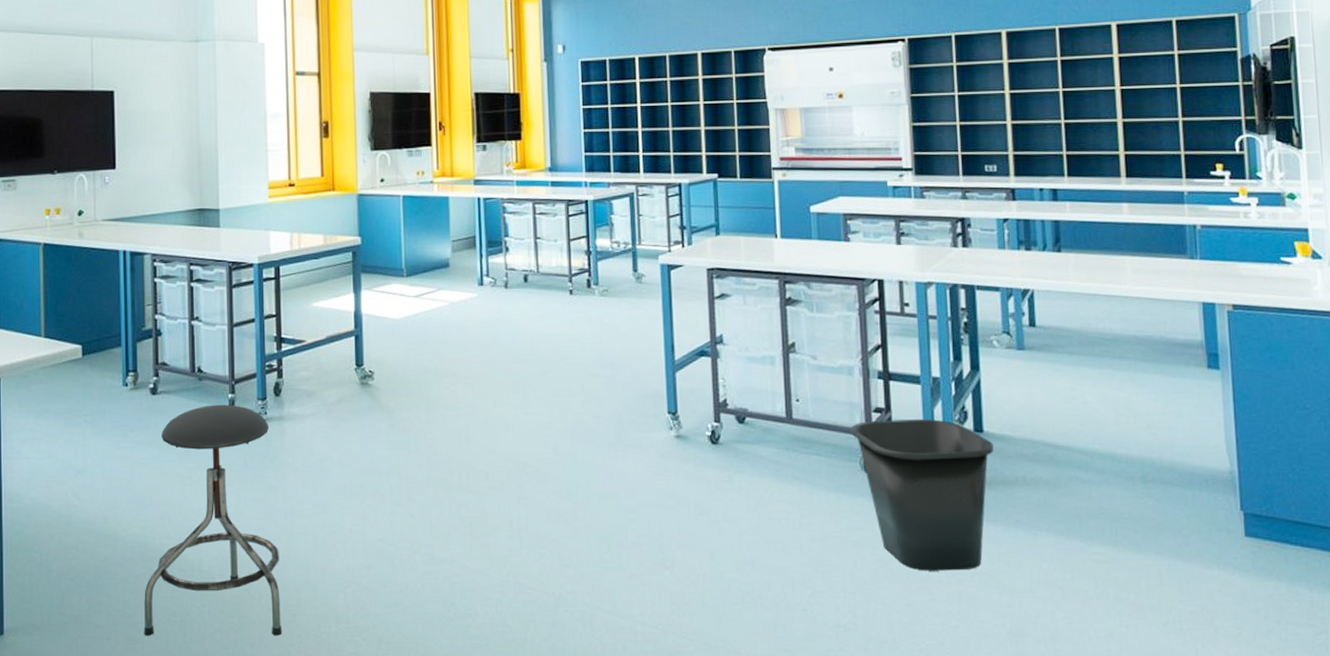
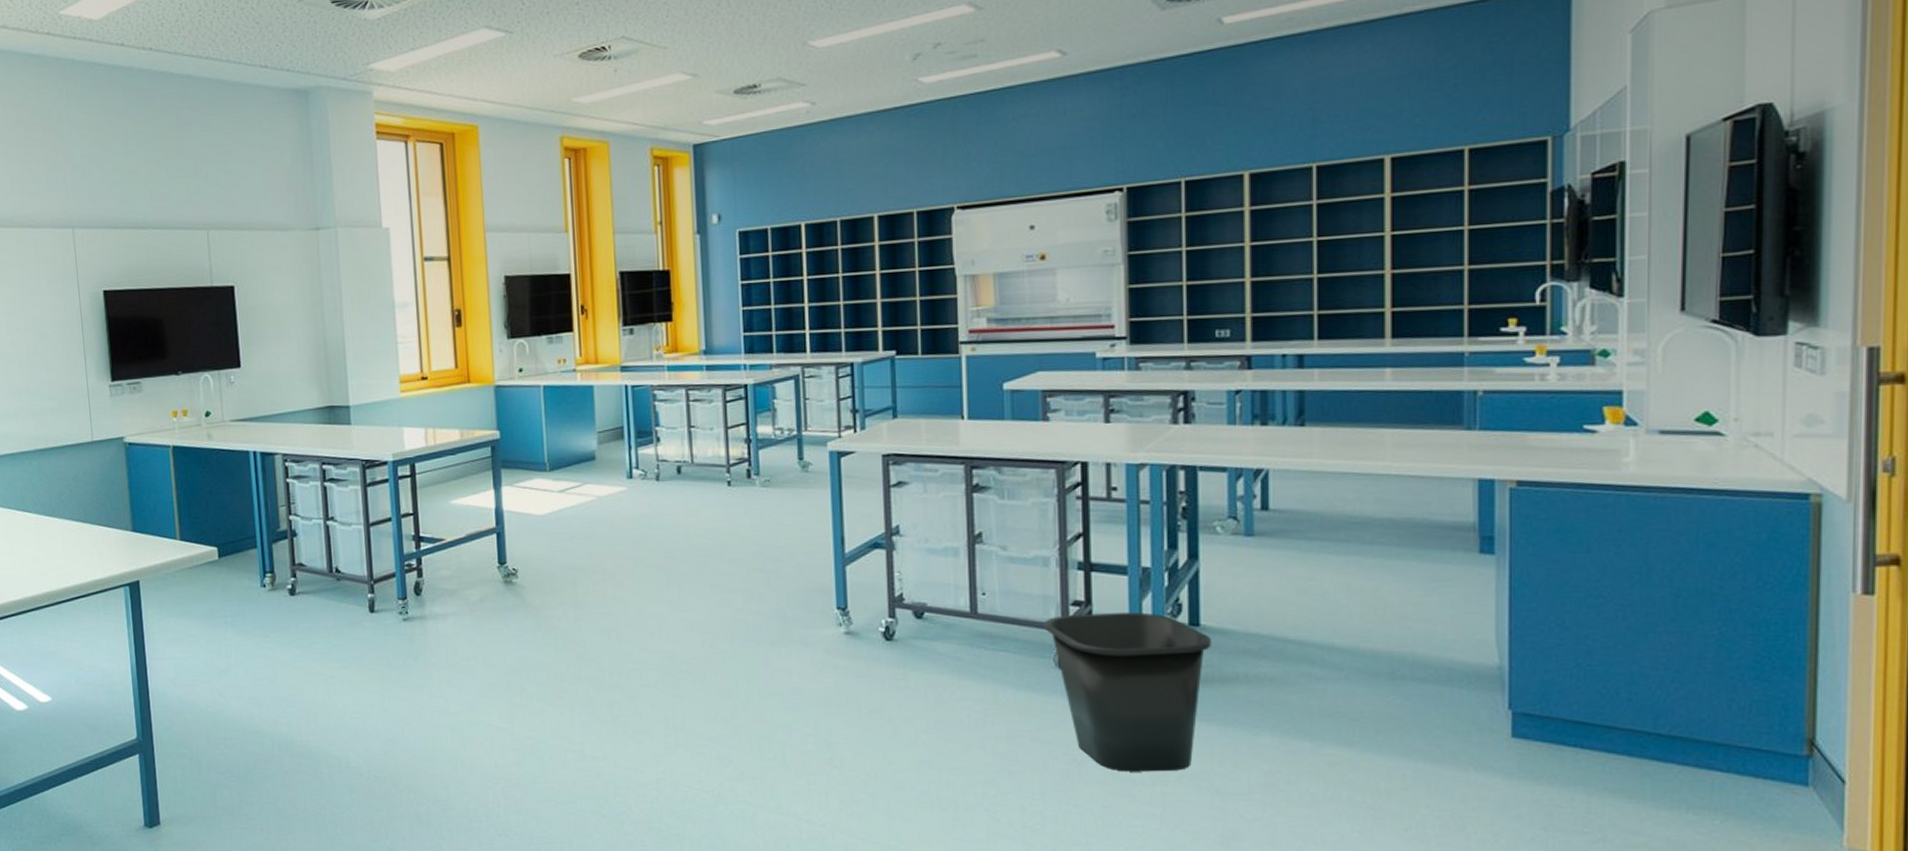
stool: present [144,404,283,636] -> none [293,604,433,829]

